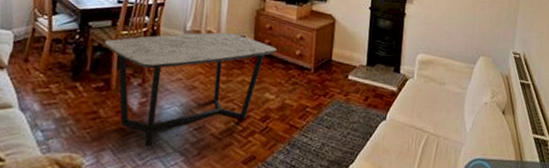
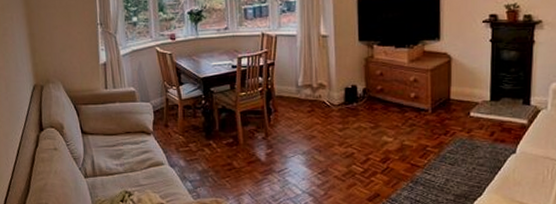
coffee table: present [104,32,277,146] -> none [226,83,390,190]

